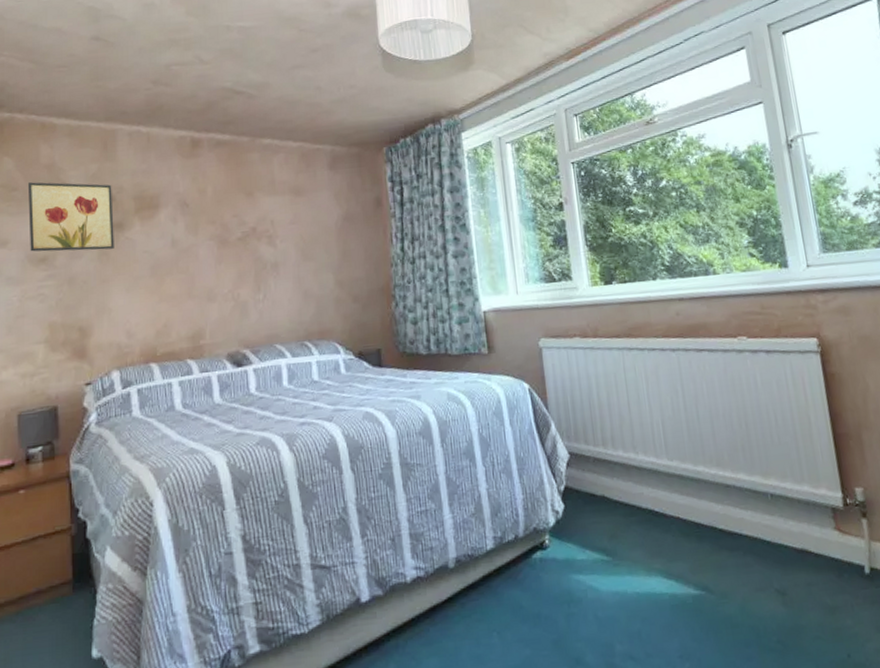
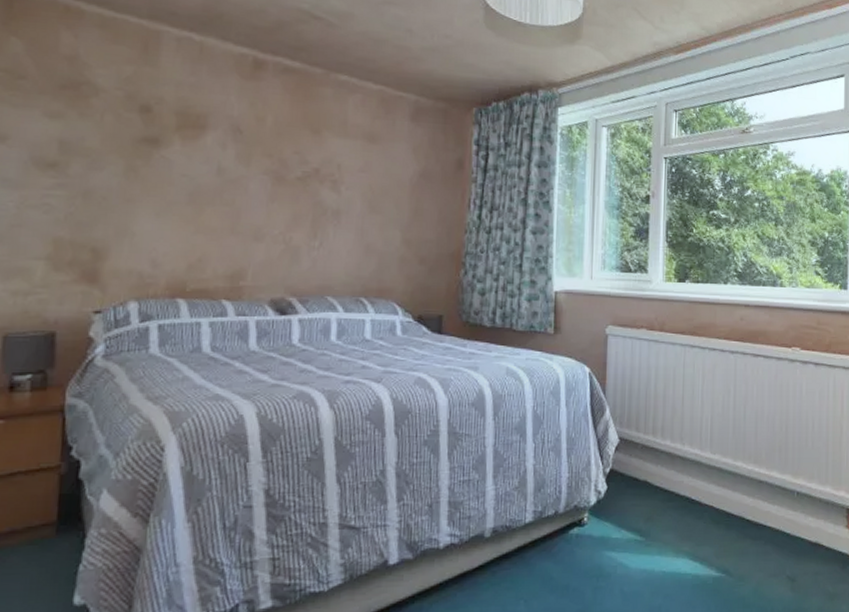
wall art: present [28,182,114,252] -> none [36,73,150,166]

